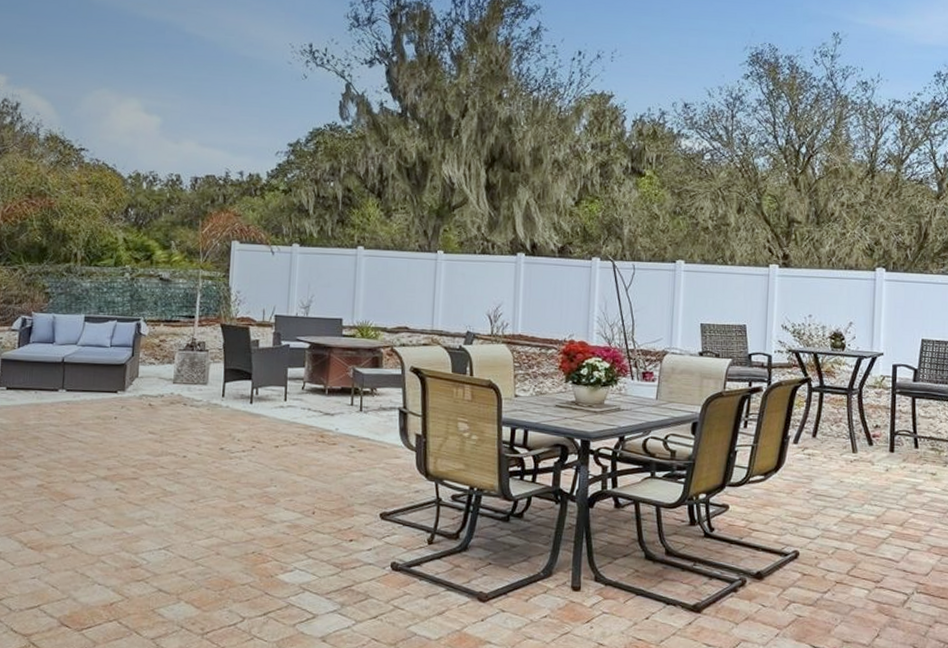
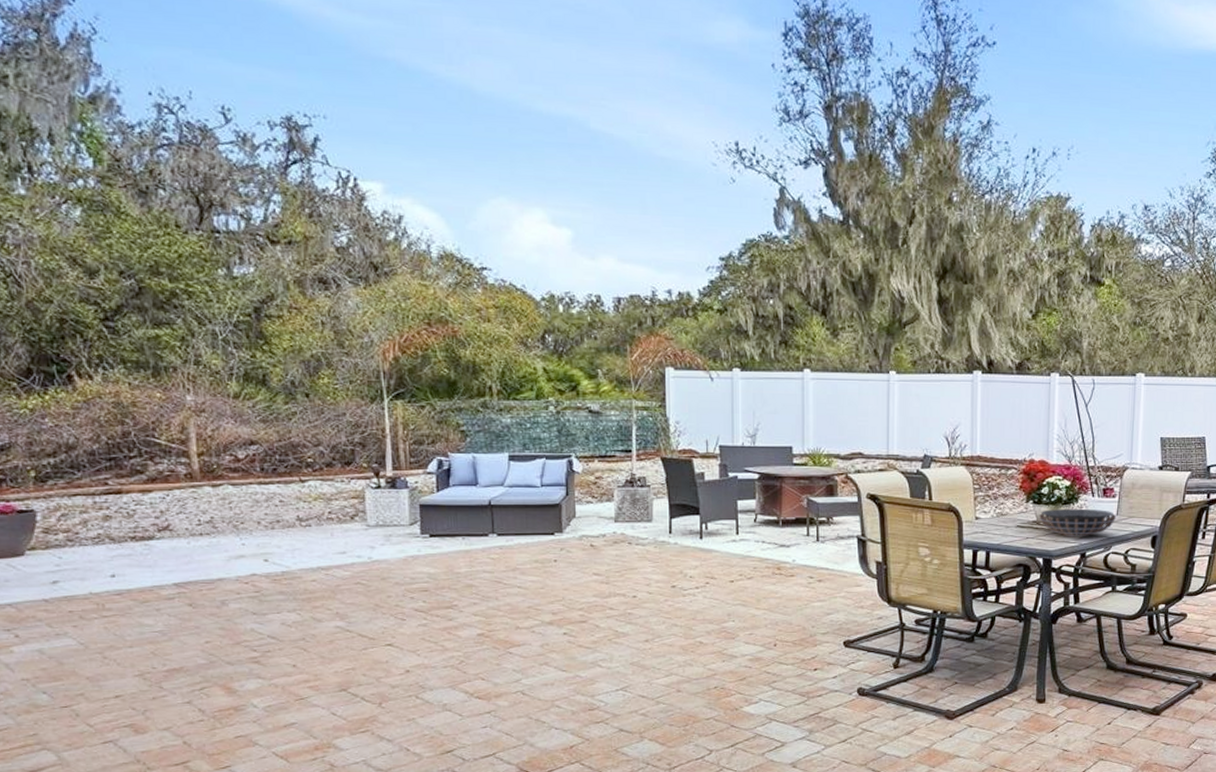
decorative bowl: none [578,390,655,420] -> present [1039,508,1116,537]

